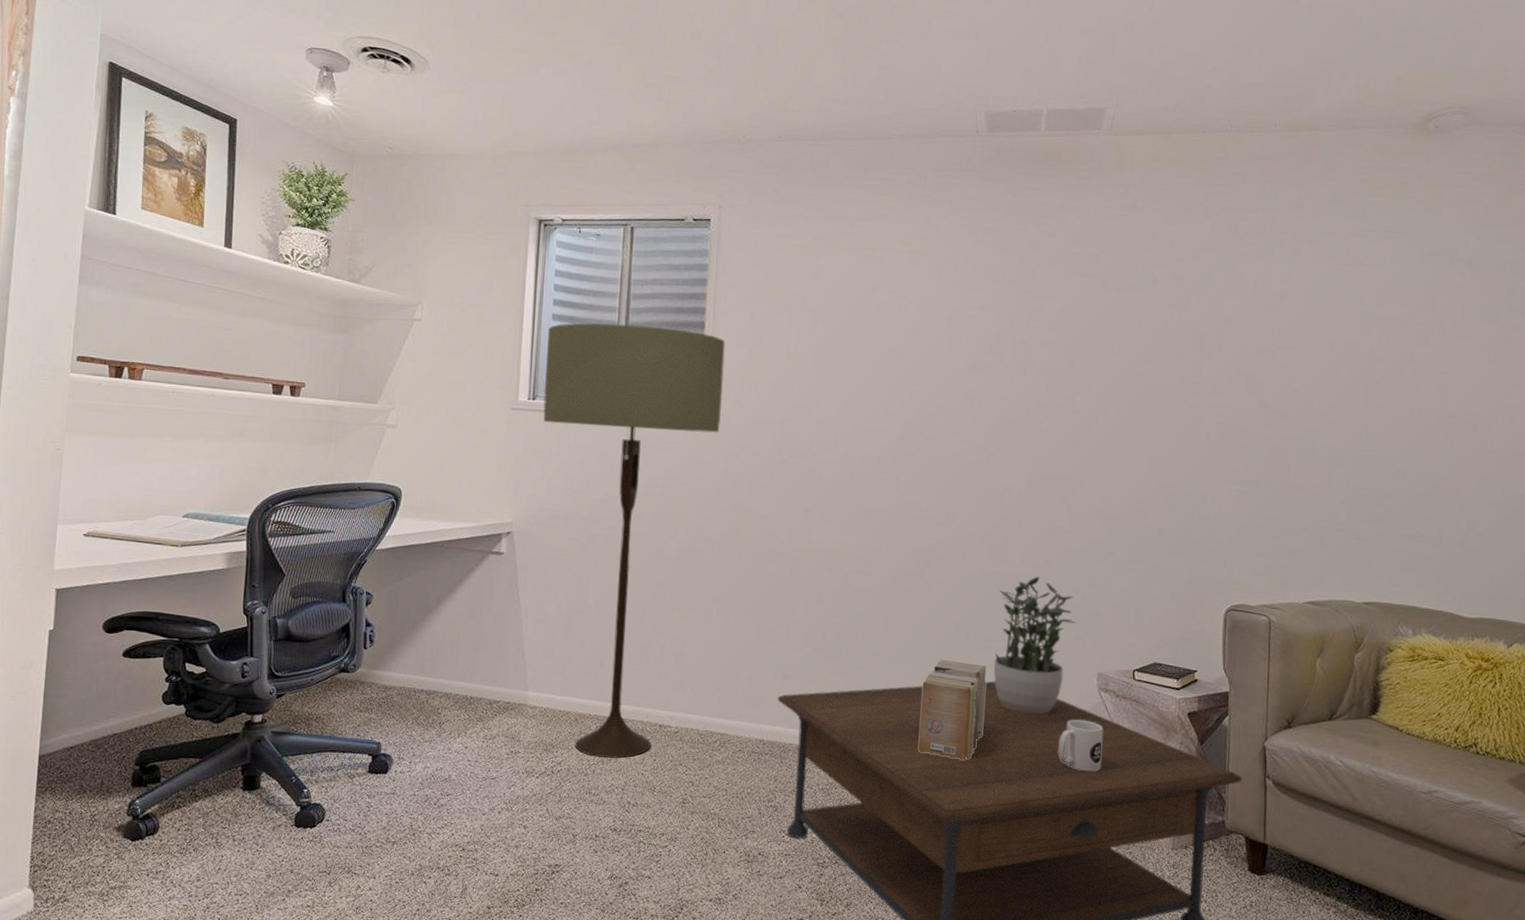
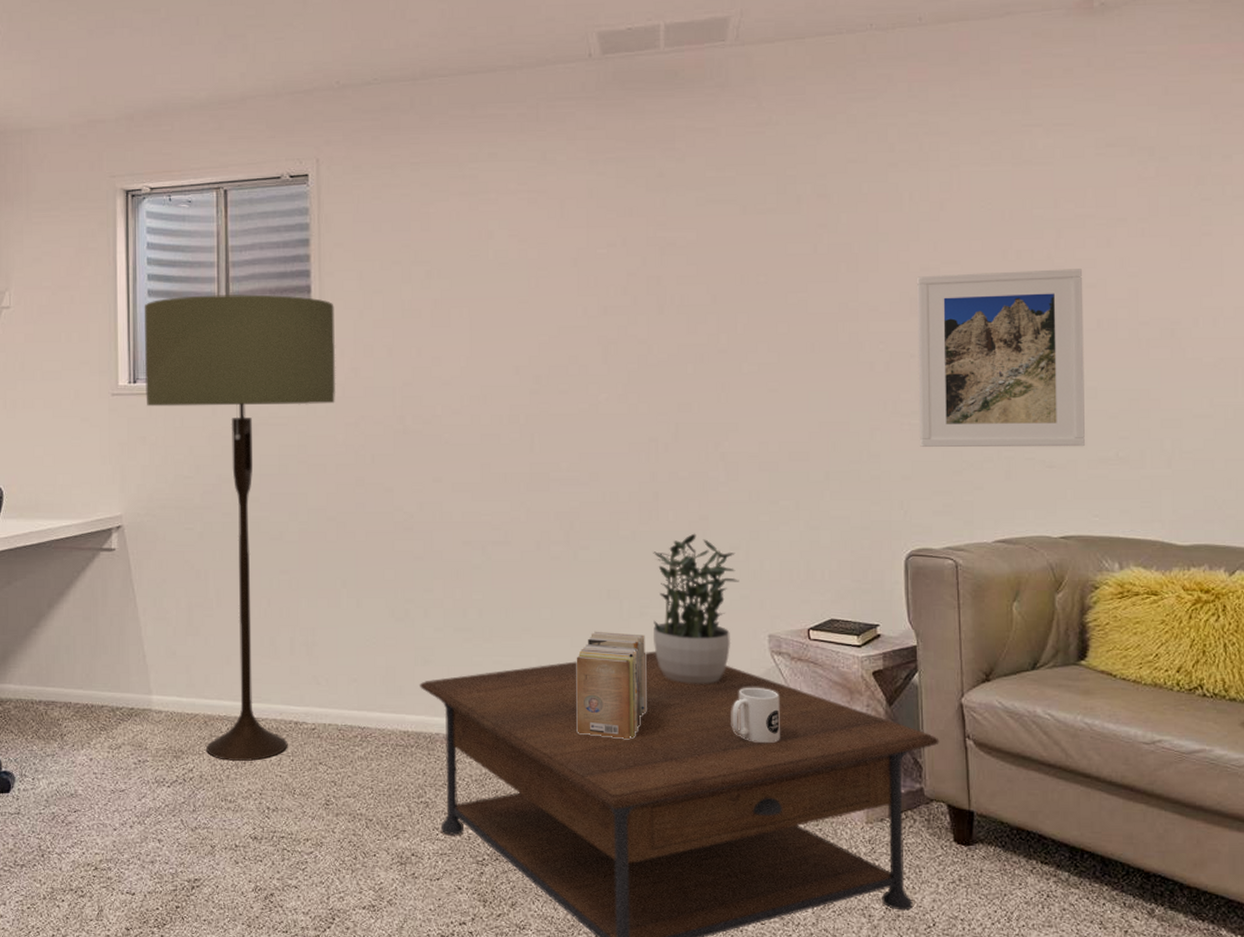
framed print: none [1245,358,1401,523] -> present [916,269,1085,448]

